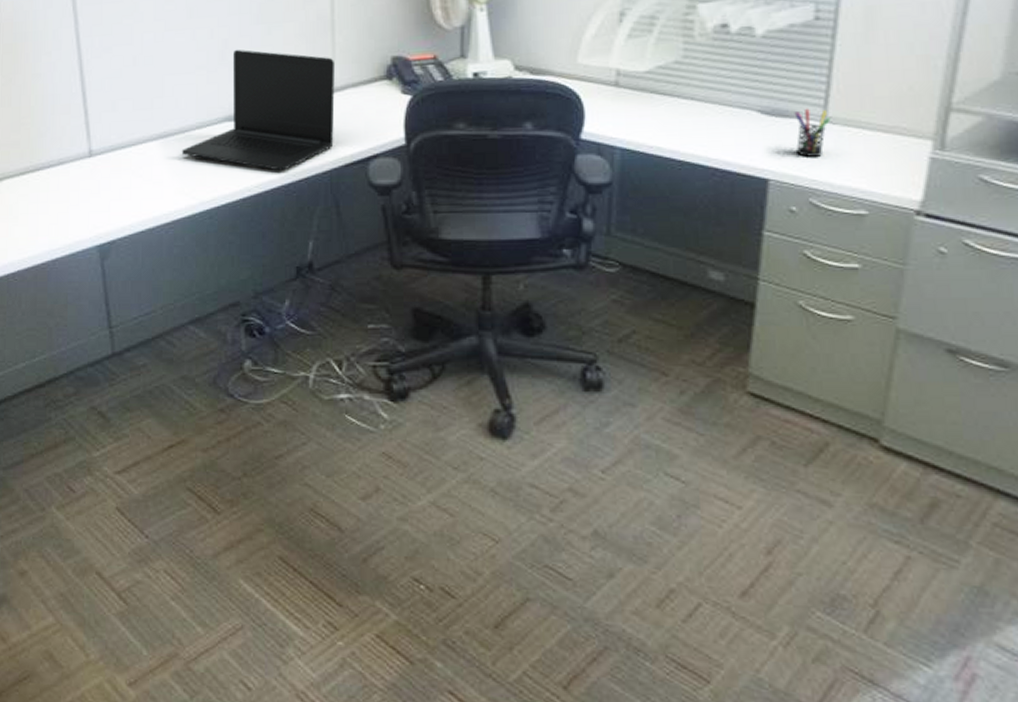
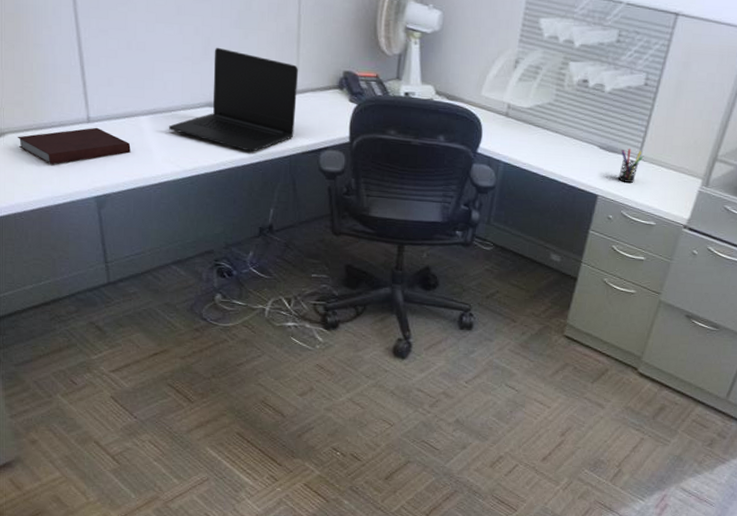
notebook: none [12,161,138,212] -> present [17,127,131,165]

